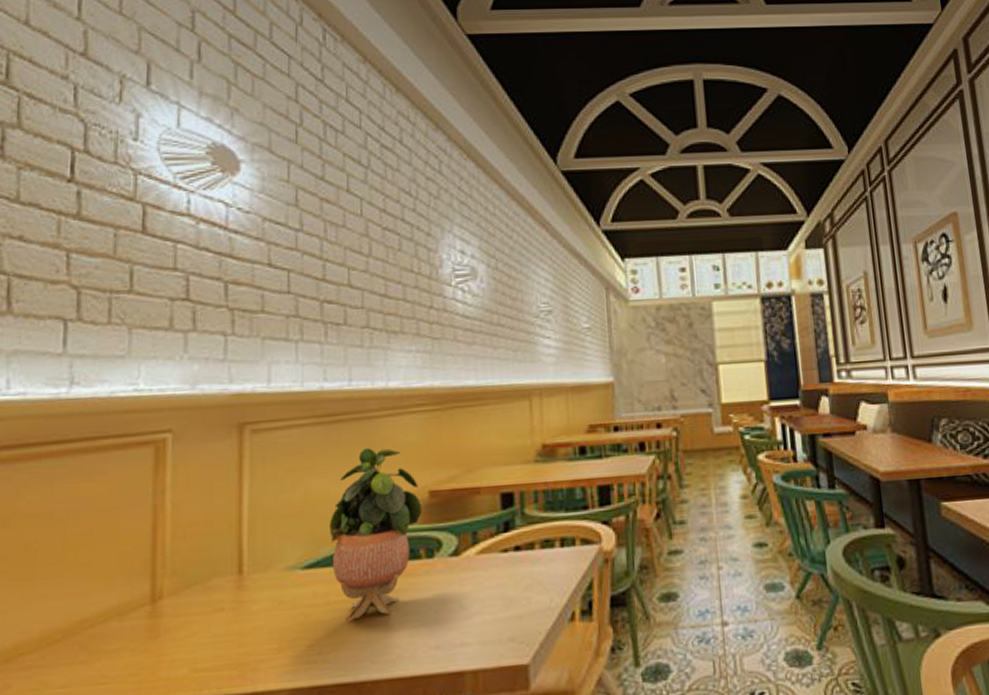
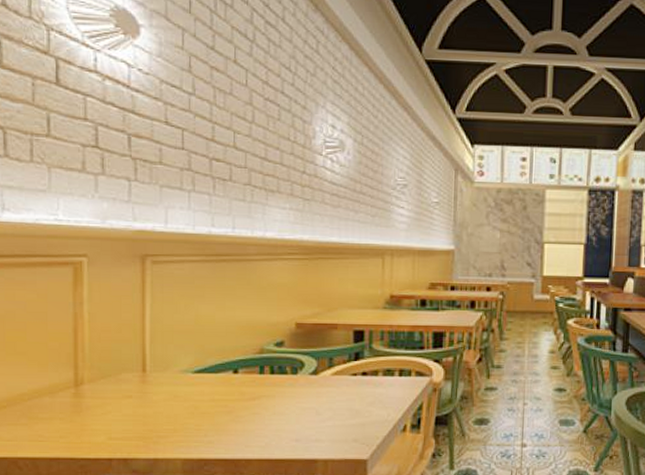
potted plant: present [330,448,422,622] -> none [215,284,289,416]

